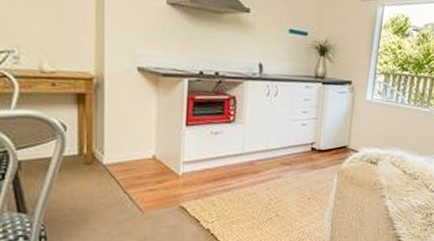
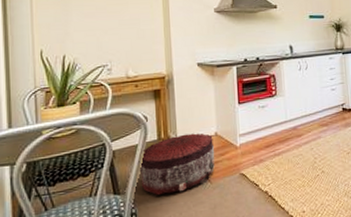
pouf: none [52,152,151,219] -> present [138,133,215,195]

